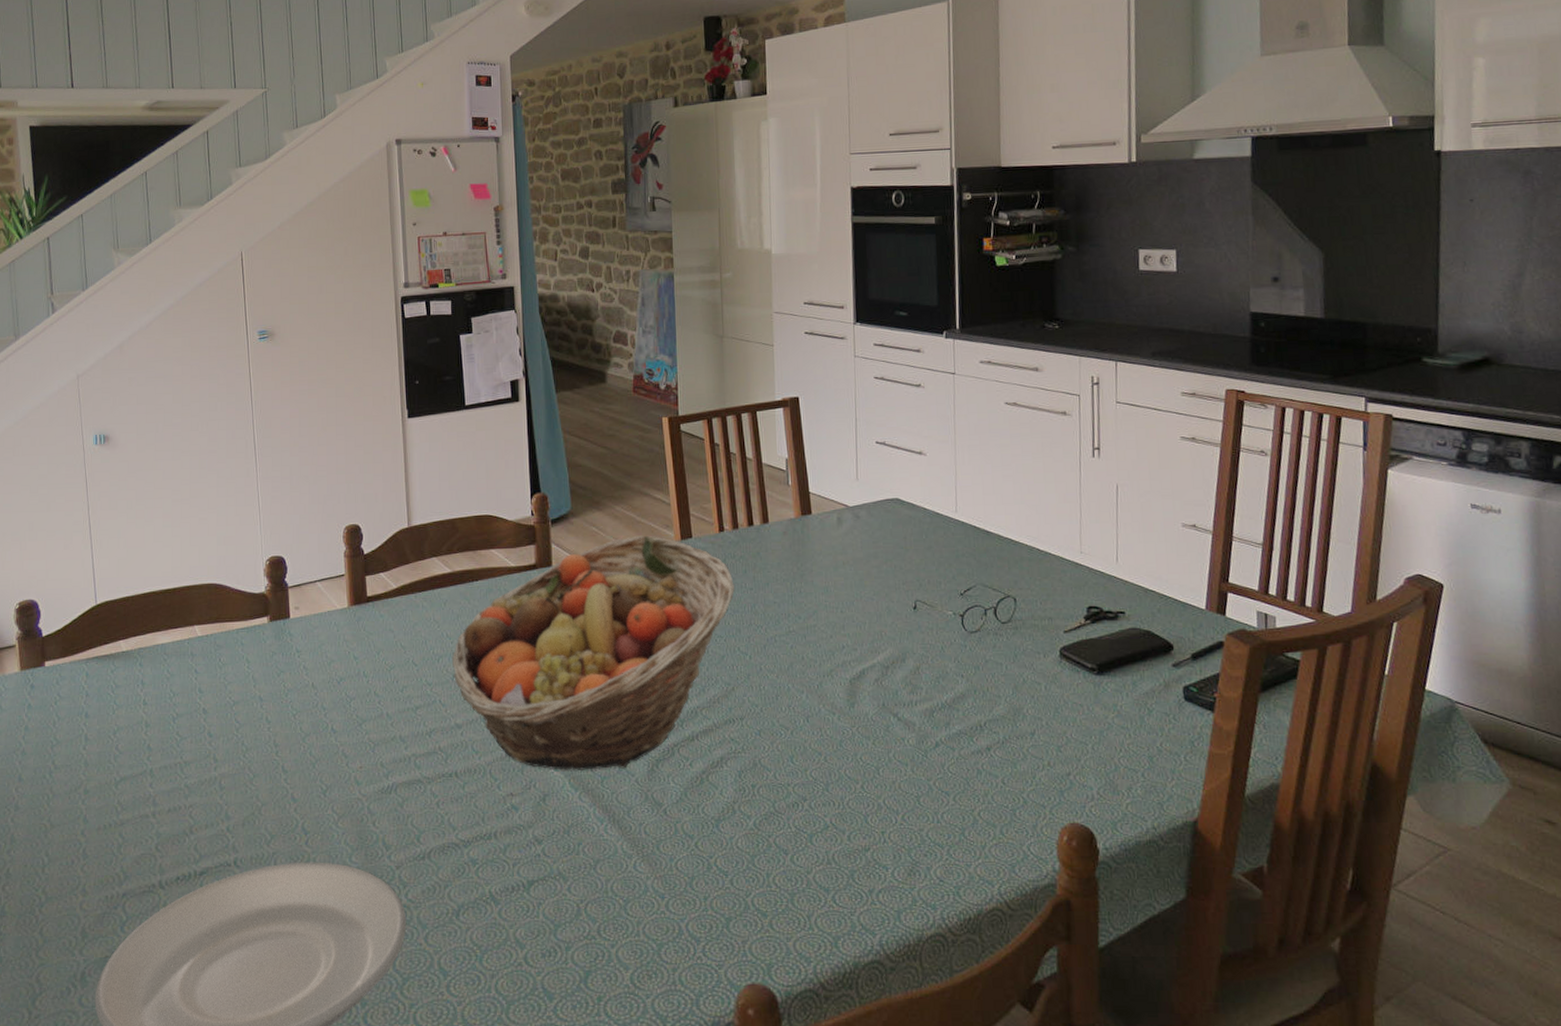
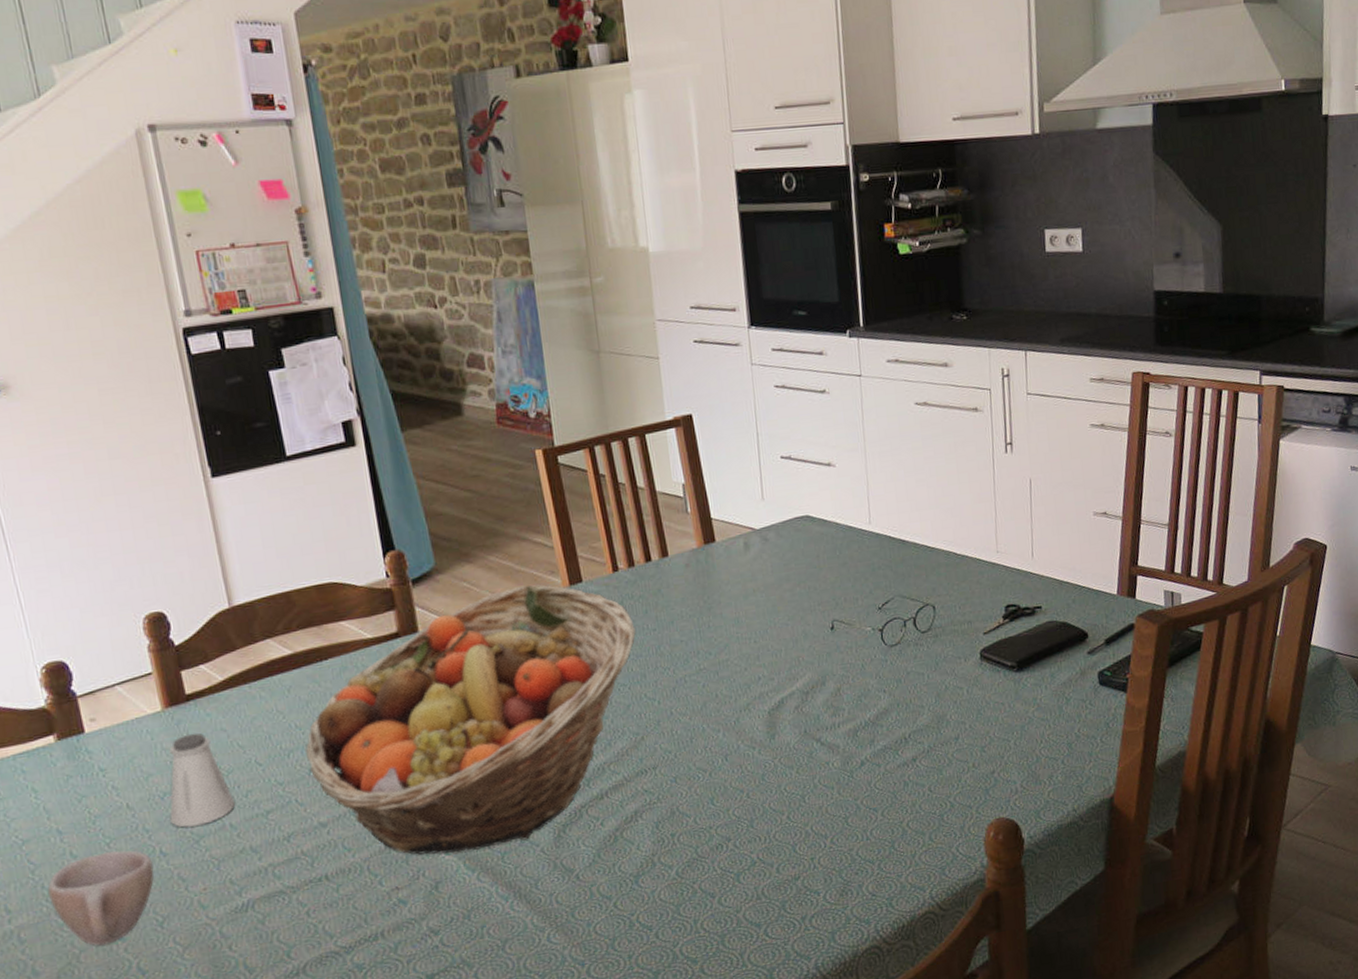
cup: none [246,721,325,803] -> present [48,850,154,946]
saltshaker: none [342,630,393,711] -> present [169,733,236,827]

